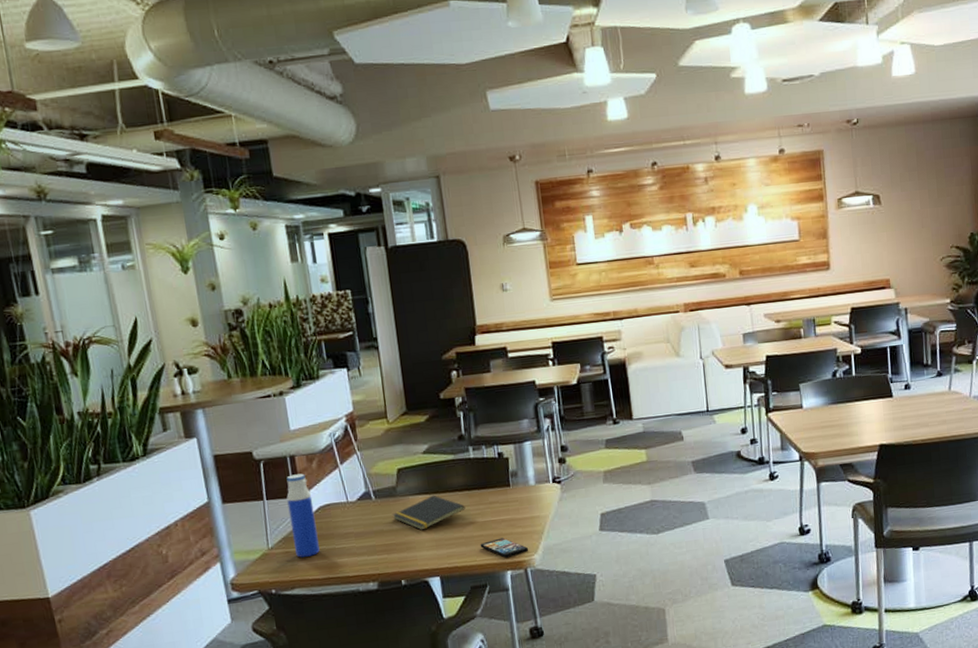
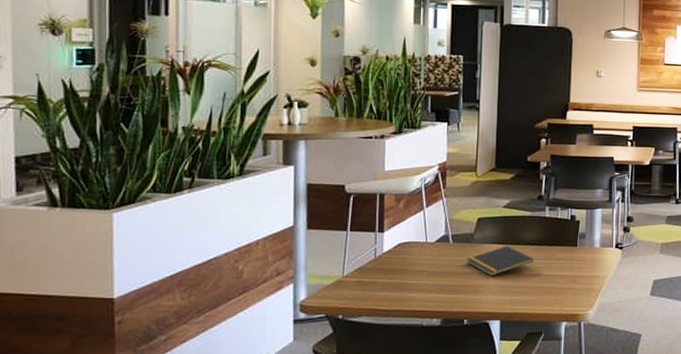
water bottle: present [286,473,320,558] -> none [368,211,394,288]
smartphone: present [480,537,529,558] -> none [541,291,585,310]

